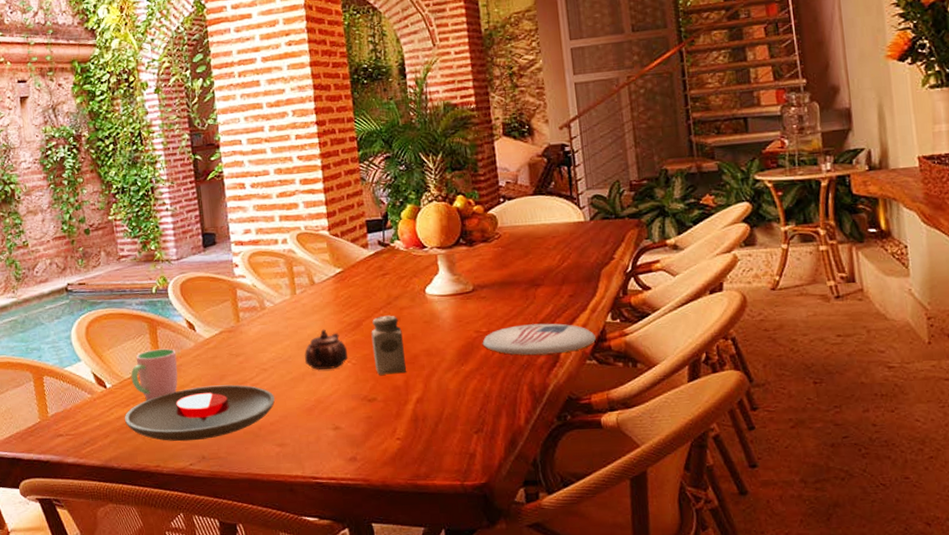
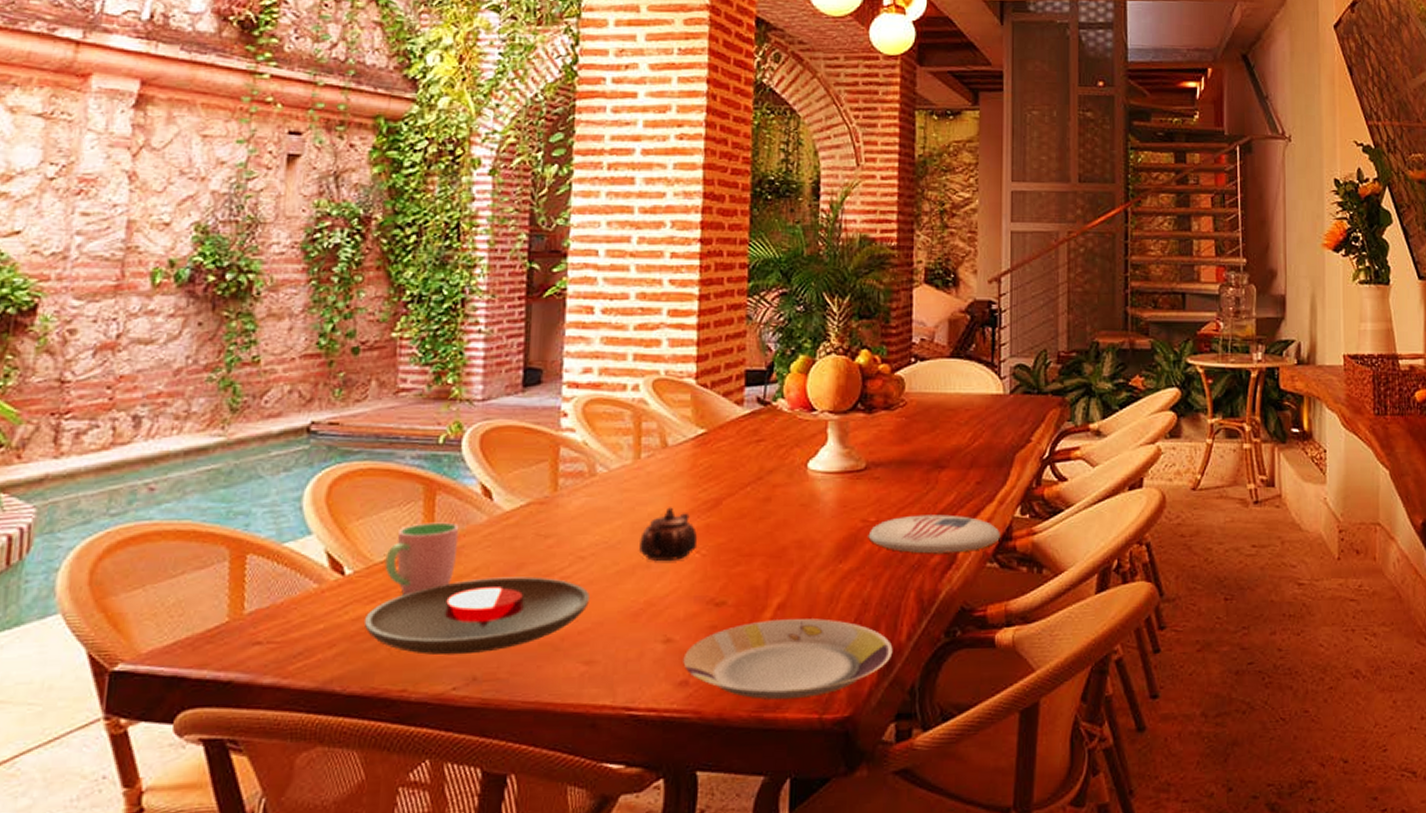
plate: none [350,409,515,471] -> present [683,618,893,700]
salt shaker: present [371,315,406,375] -> none [730,493,771,571]

